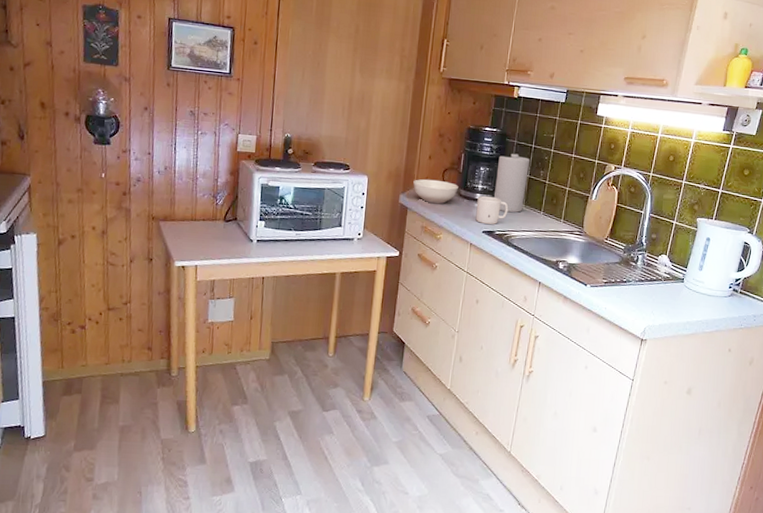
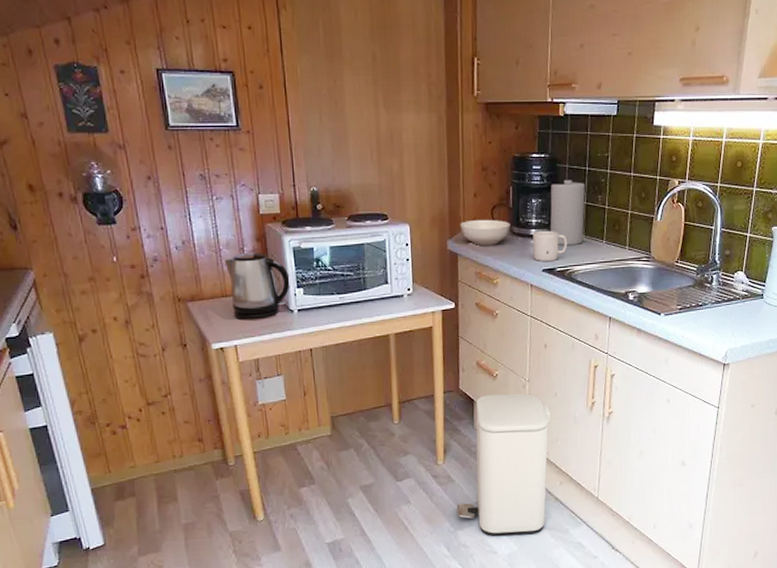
kettle: none [199,183,255,245] -> present [224,252,290,321]
pedal bin: none [375,340,475,480] -> present [456,393,551,536]

